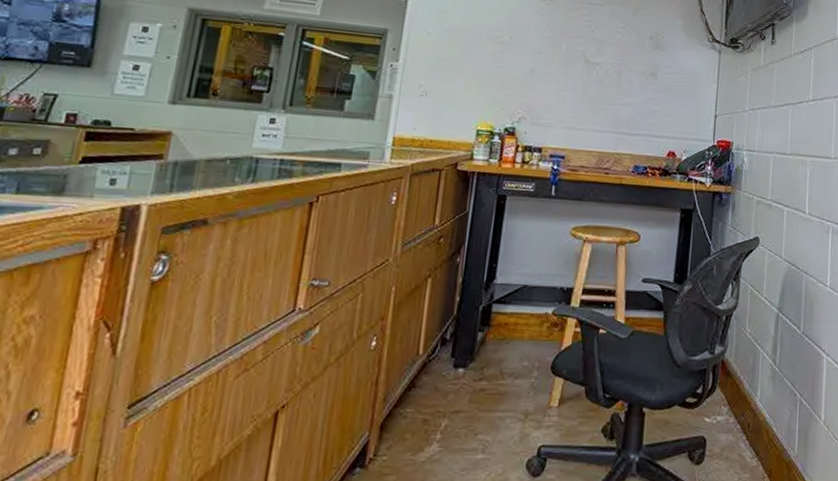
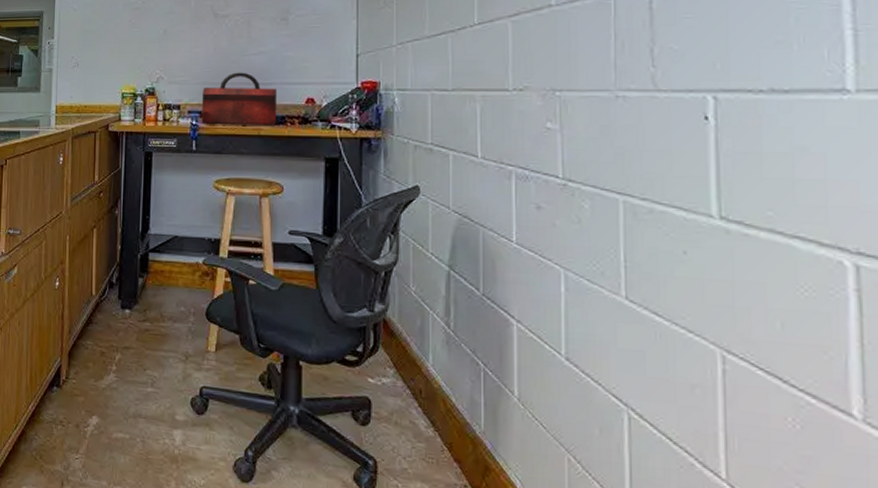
toolbox: none [563,120,642,176] -> present [201,72,278,126]

